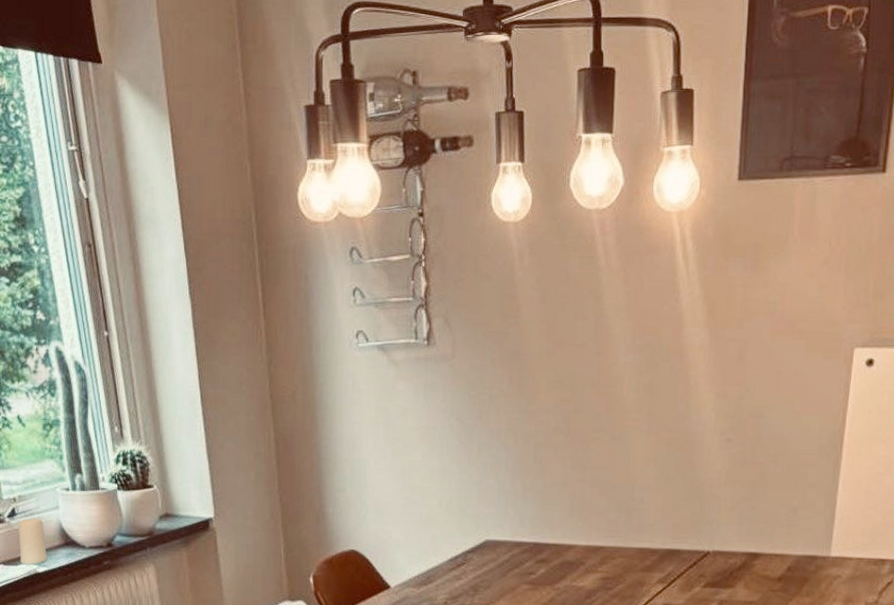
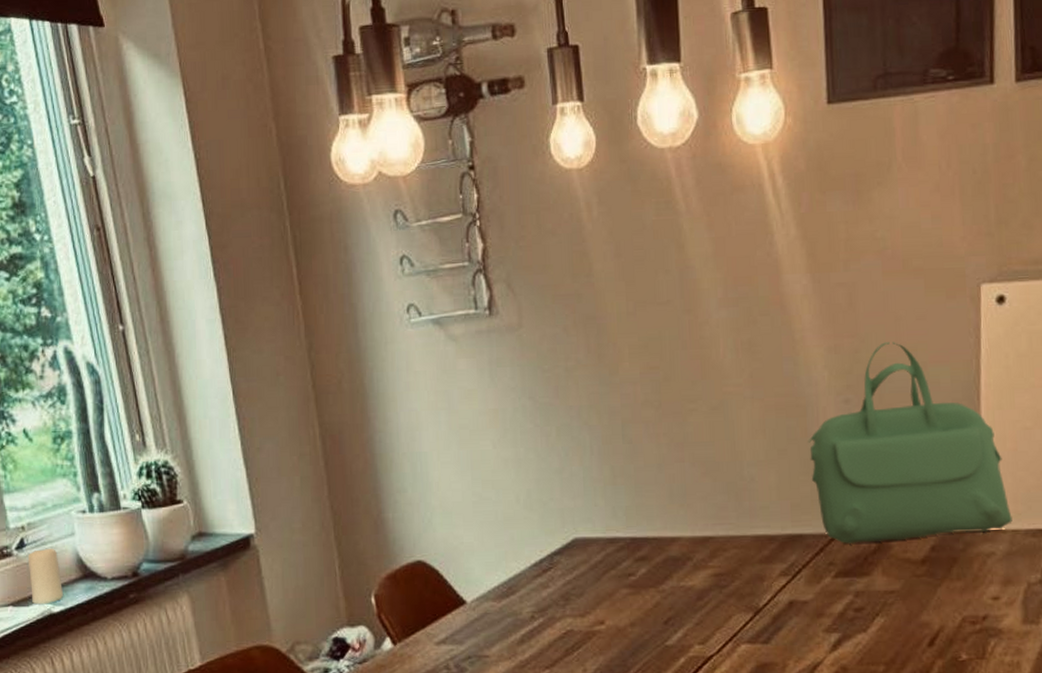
handbag: none [692,392,859,561] -> present [808,342,1013,544]

